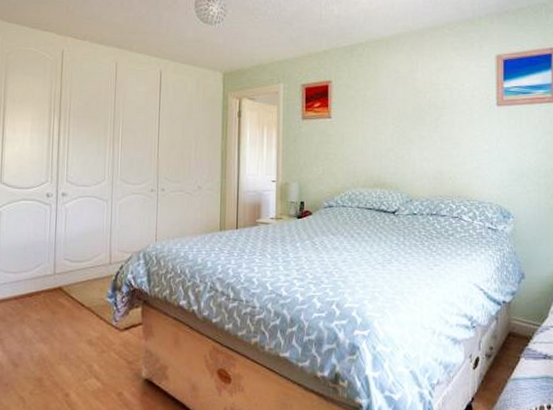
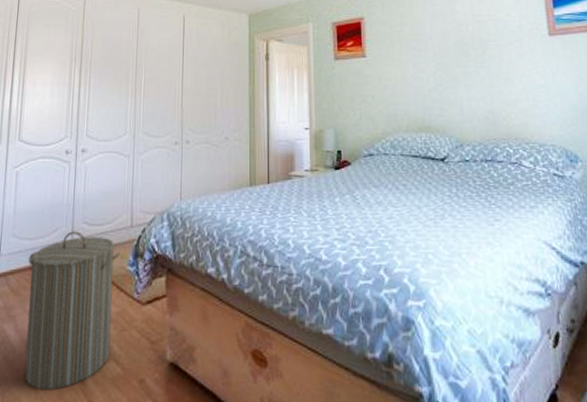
laundry hamper: none [13,266,99,401] -> present [24,231,120,391]

